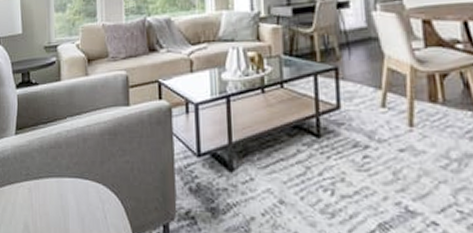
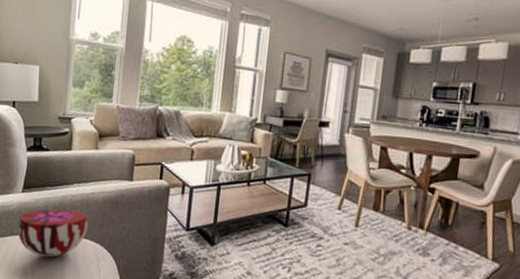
decorative bowl: none [14,148,87,206] -> present [17,209,88,257]

